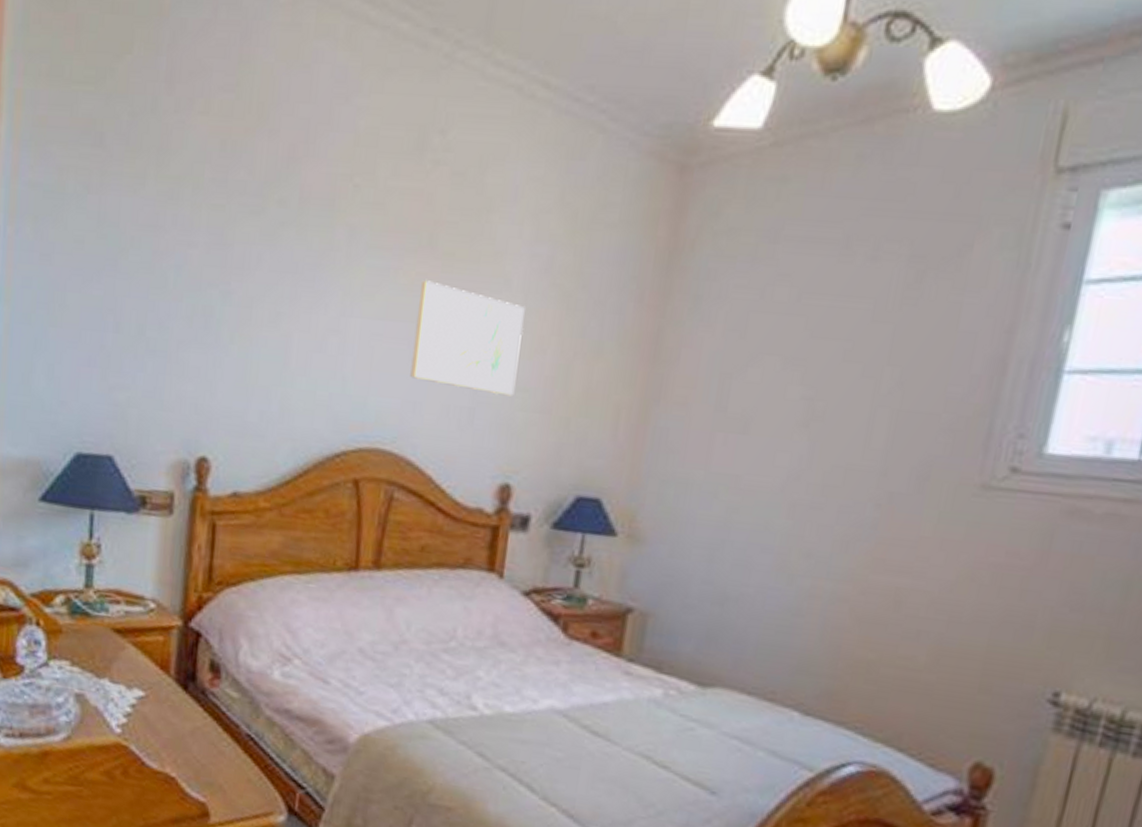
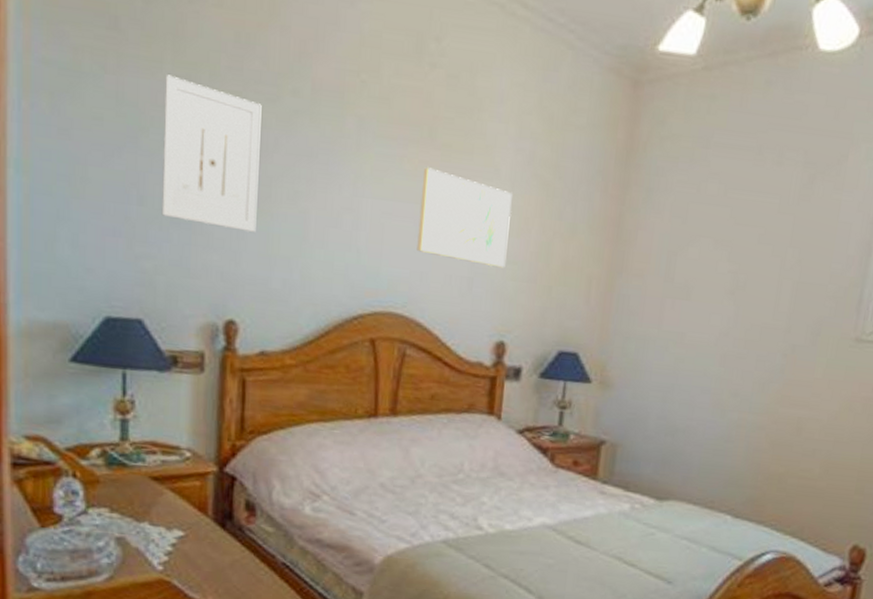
wall art: none [137,191,246,359] -> present [161,75,262,232]

